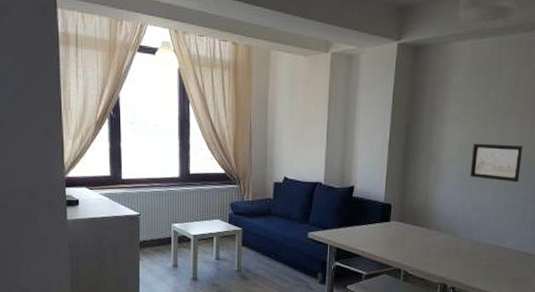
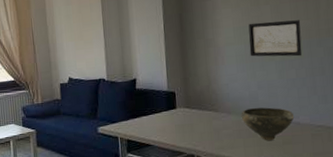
bowl: none [451,229,502,262] -> present [241,107,295,140]

